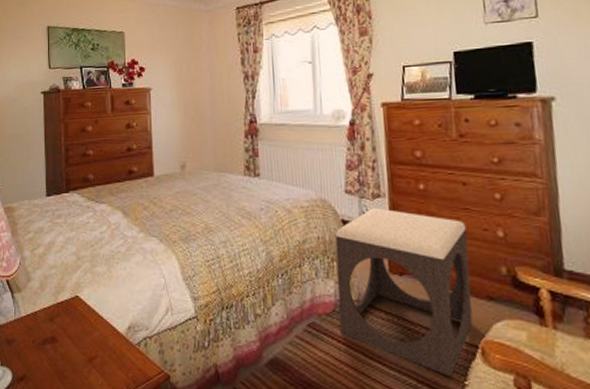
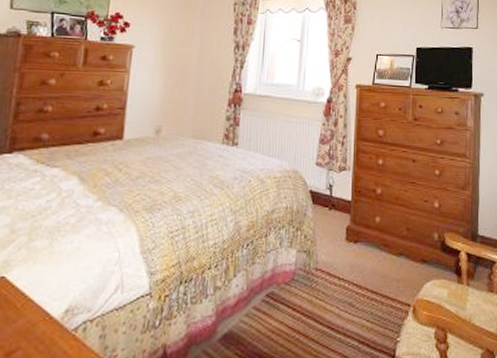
footstool: present [335,208,473,378] -> none [296,180,411,336]

